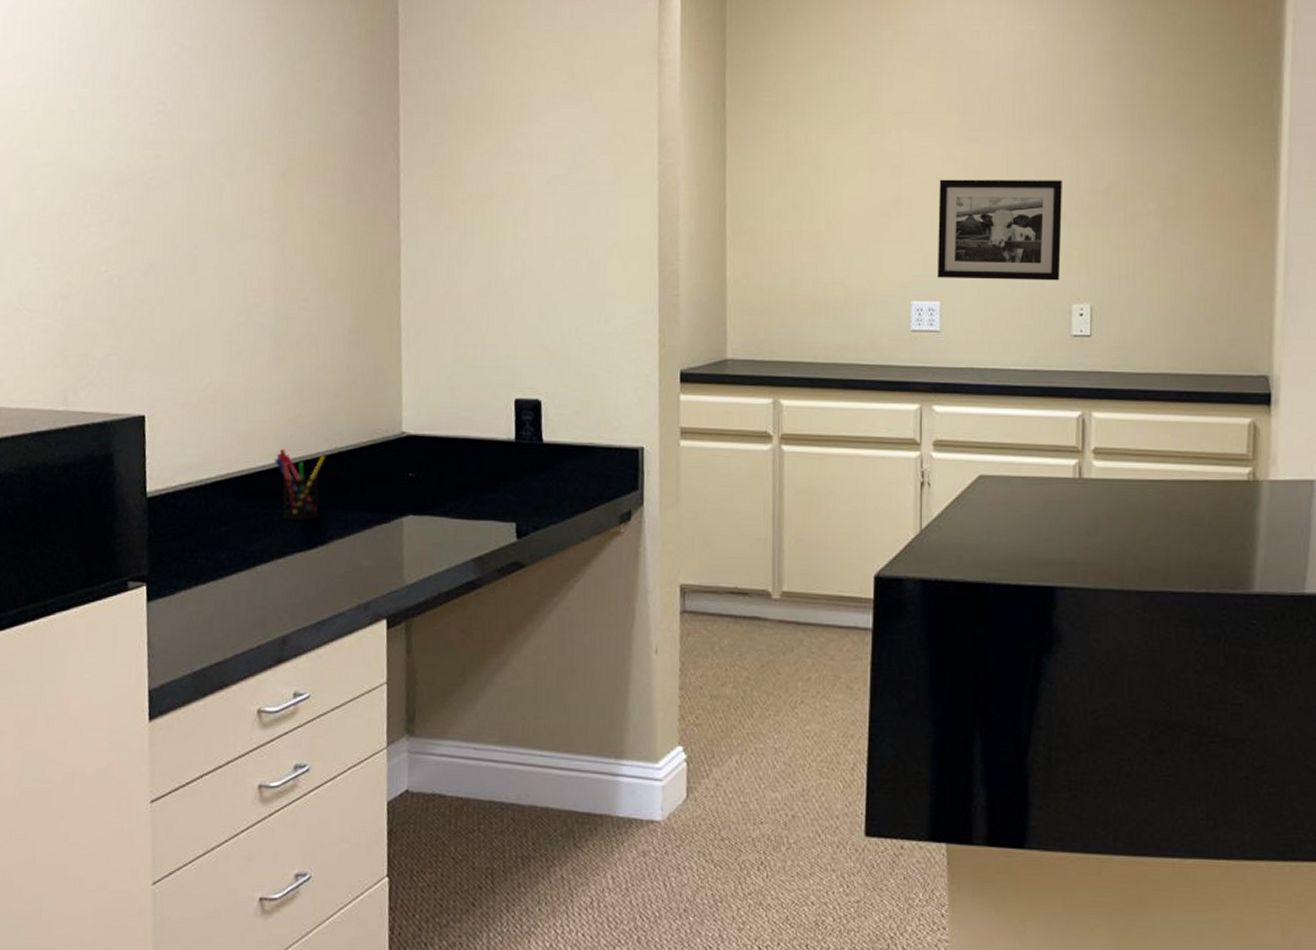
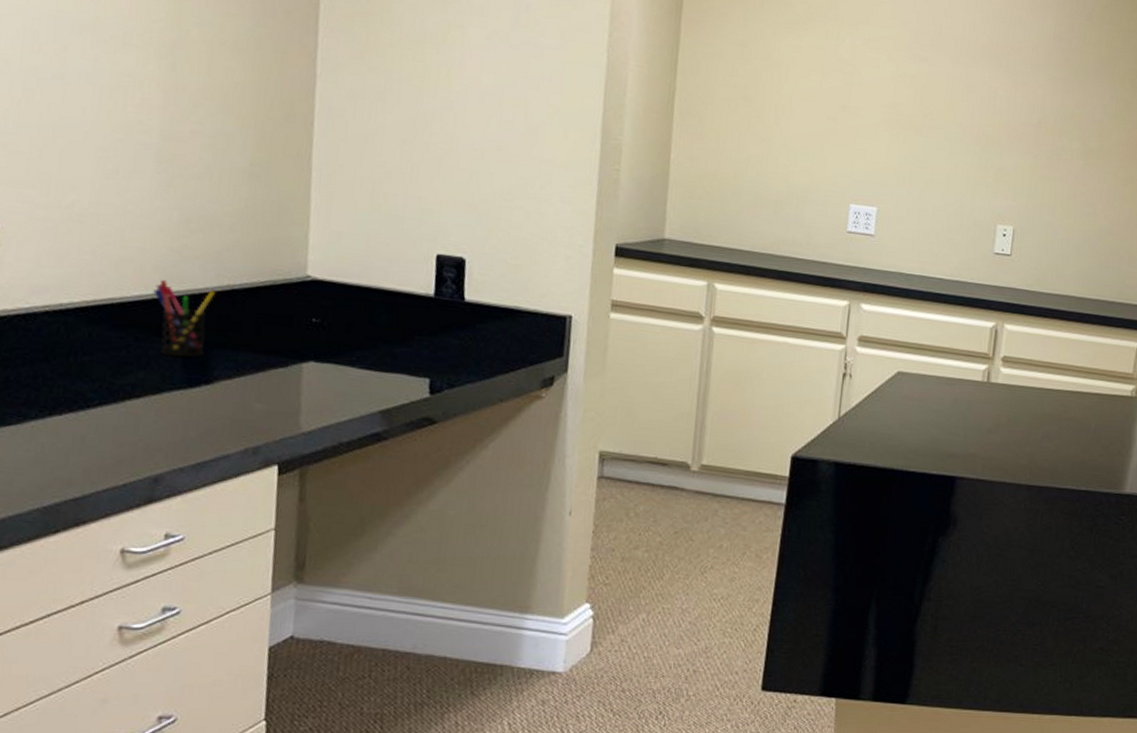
picture frame: present [938,179,1062,281] -> none [877,92,1000,202]

